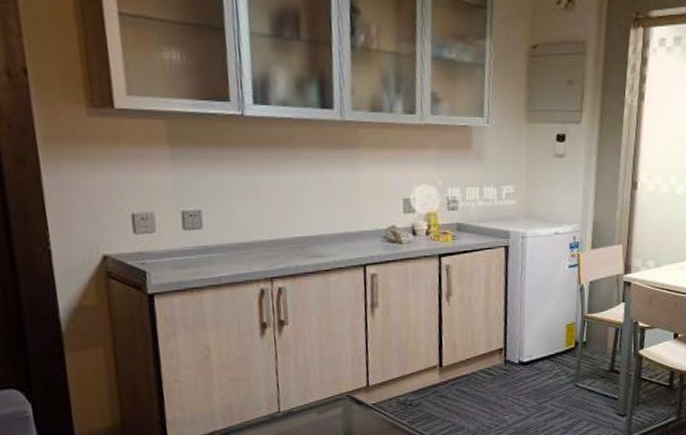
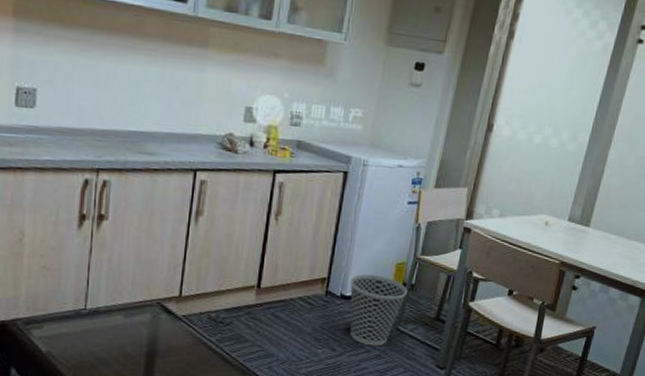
wastebasket: none [526,338,580,405] -> present [350,274,407,347]

